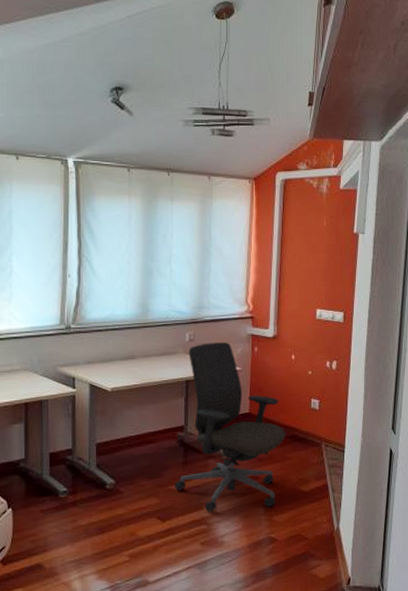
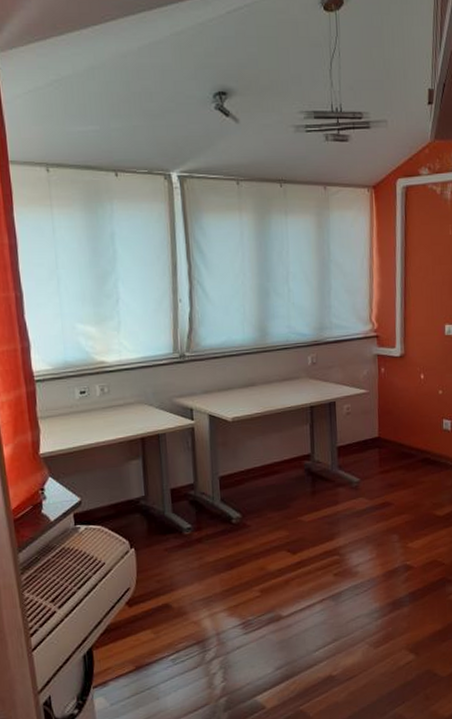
office chair: present [175,342,286,512] -> none [304,364,418,542]

